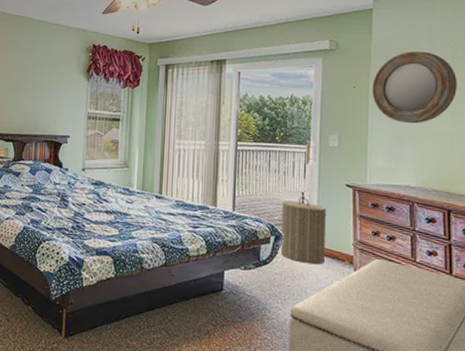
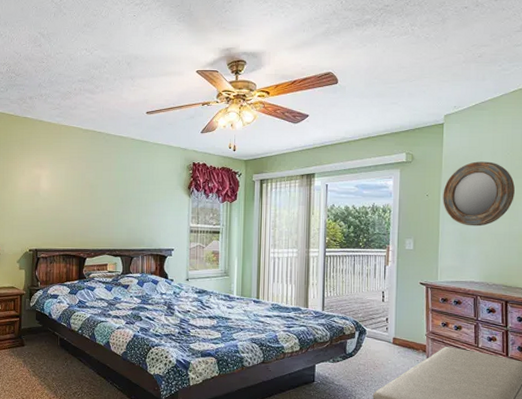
laundry hamper: present [280,196,327,265] -> none [364,295,404,355]

